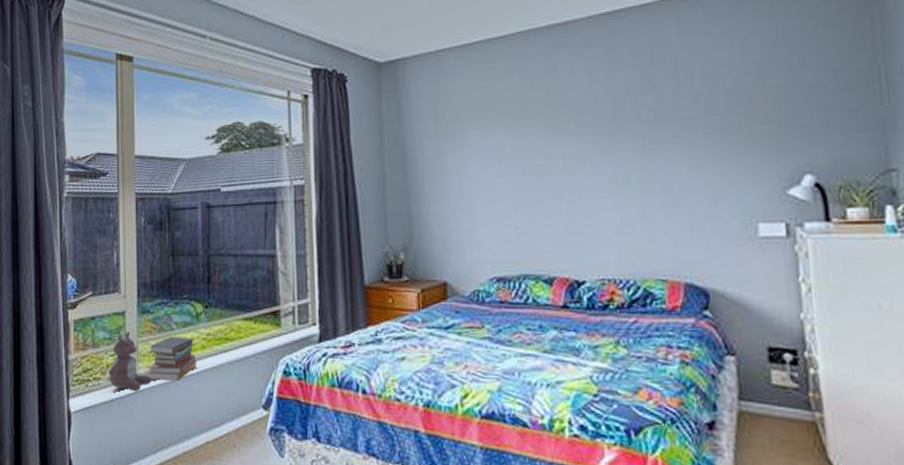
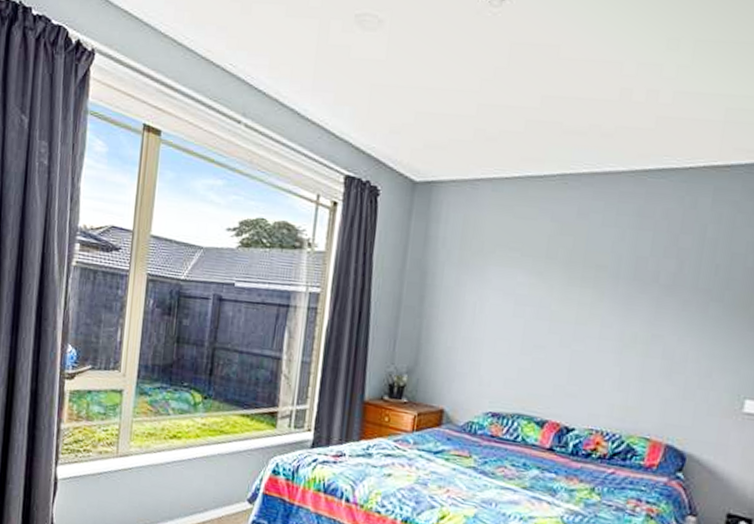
stuffed animal: present [109,332,152,392] -> none [99,410,143,469]
books: present [144,336,196,382] -> none [135,420,189,465]

